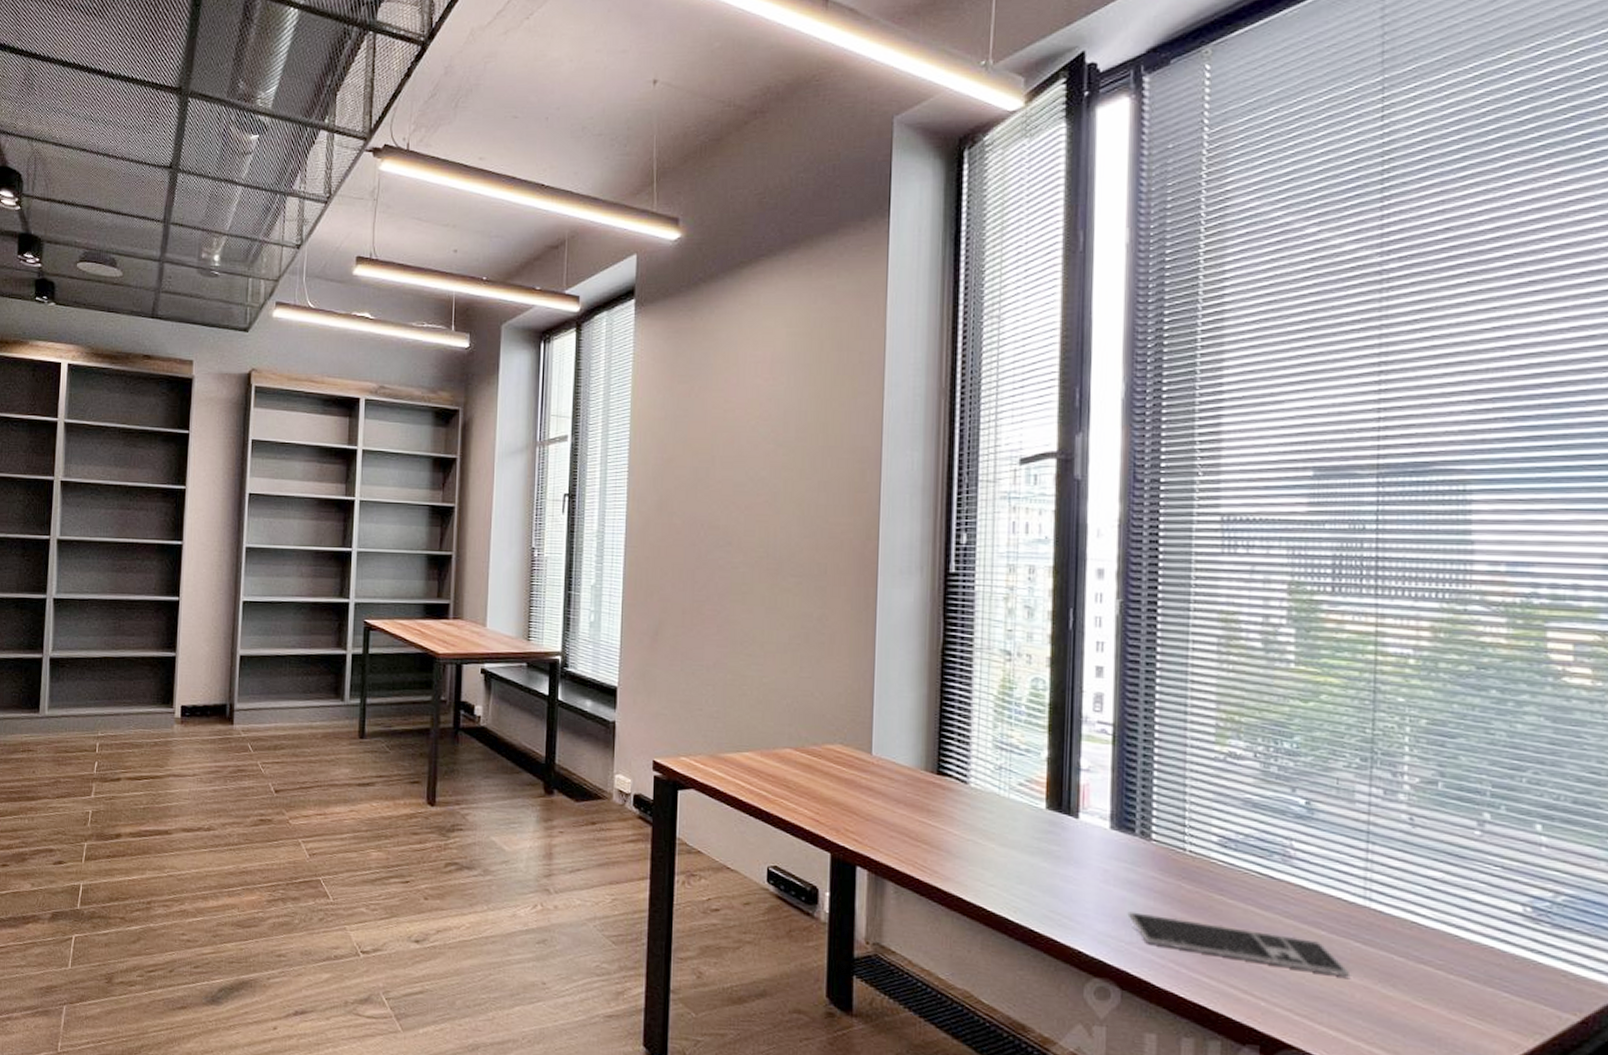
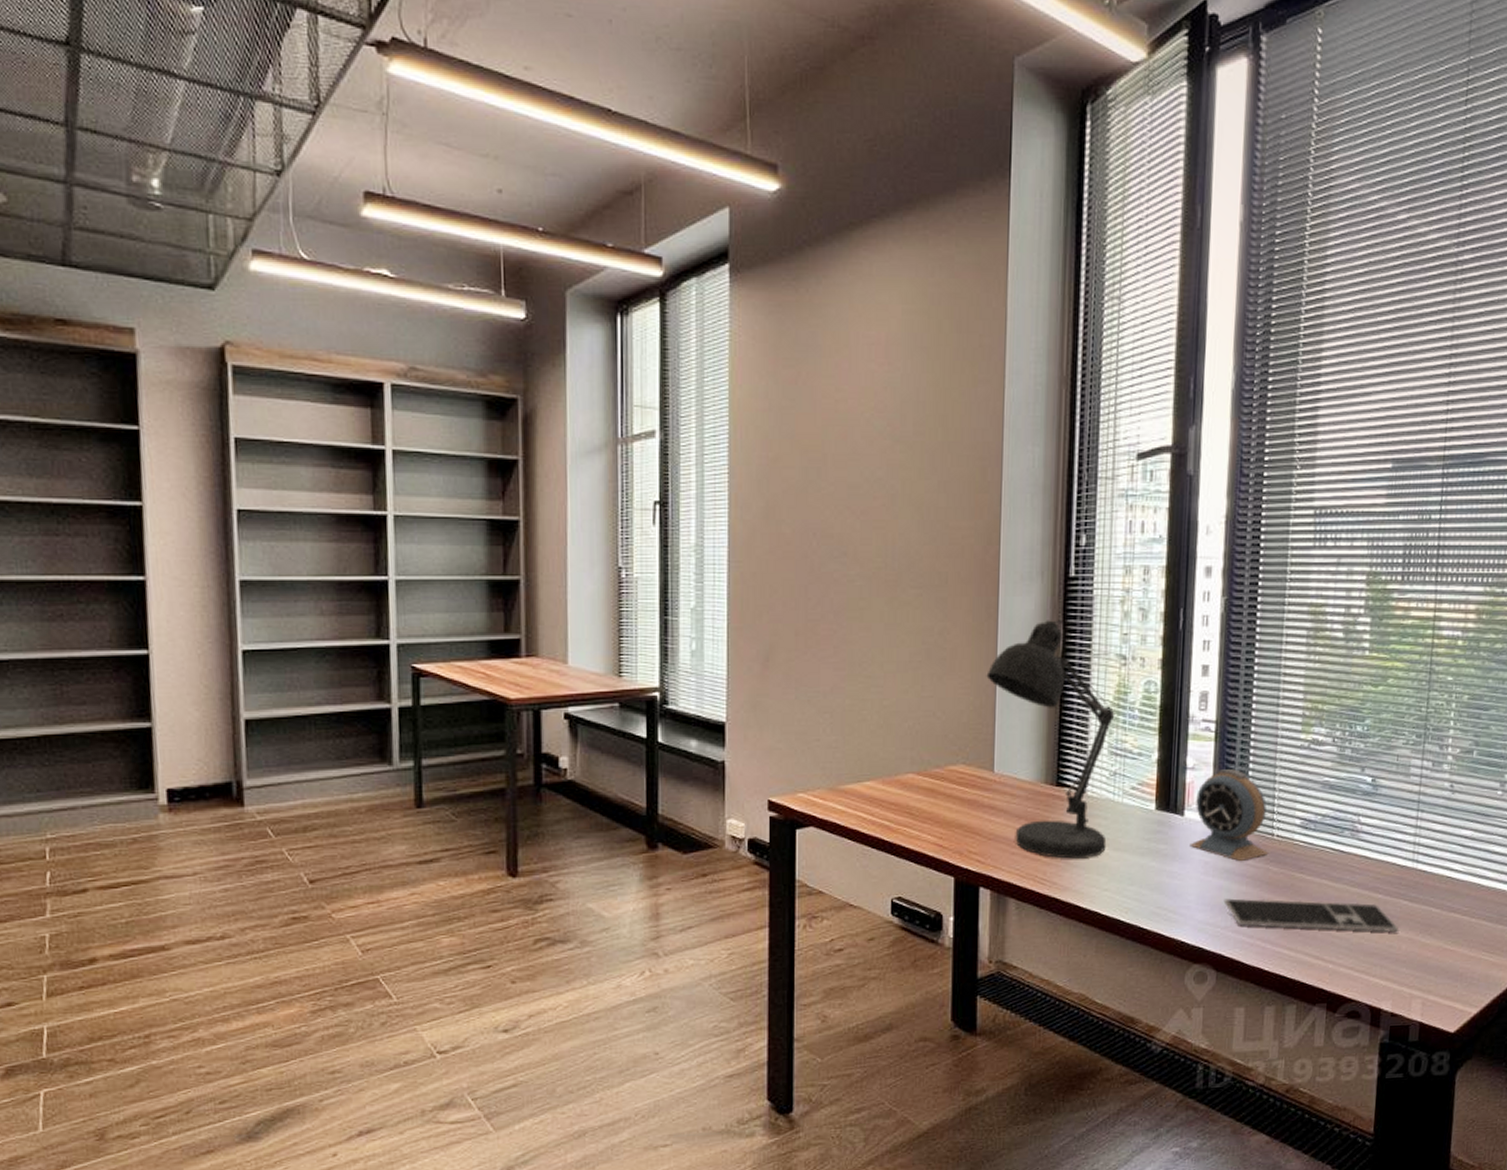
desk lamp: none [864,612,1000,851] -> present [986,620,1115,859]
alarm clock: none [1086,774,1180,874] -> present [1189,769,1269,861]

